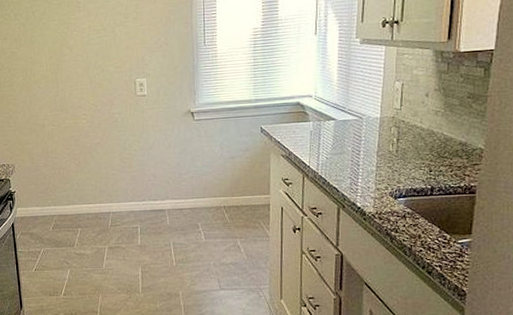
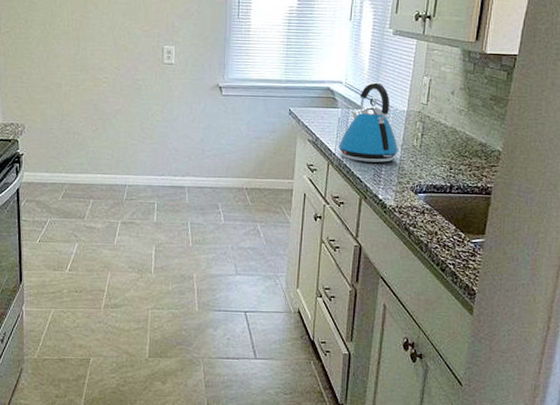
kettle: none [312,92,375,172] -> present [338,82,399,163]

